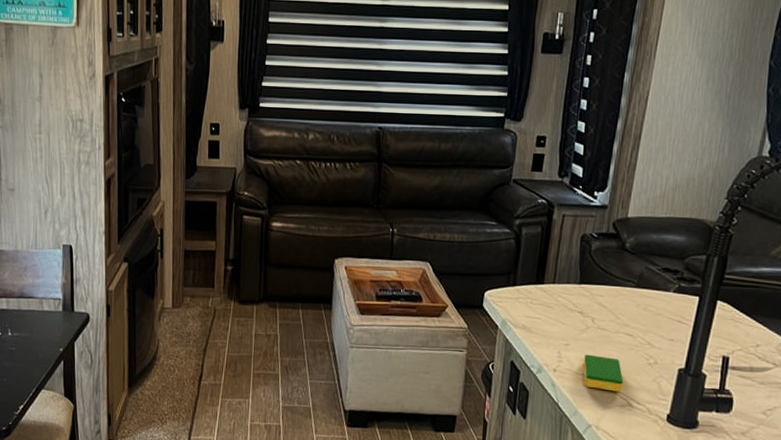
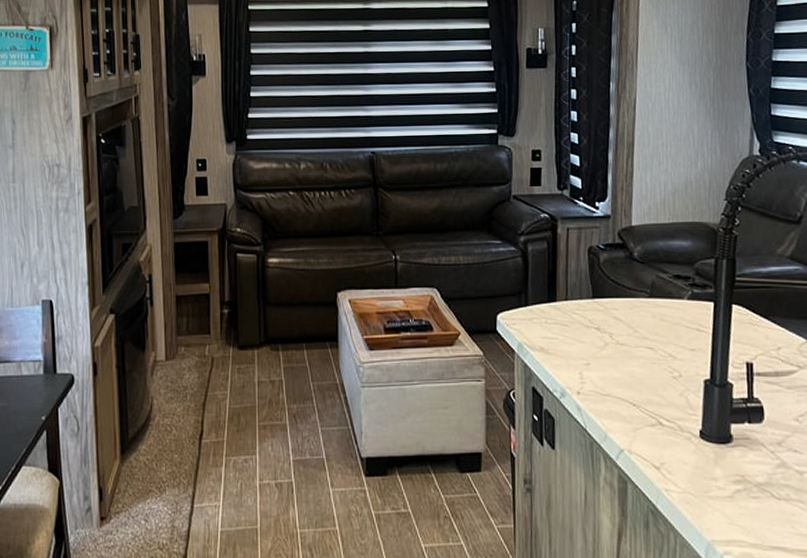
dish sponge: present [583,354,624,392] -> none [606,373,651,411]

